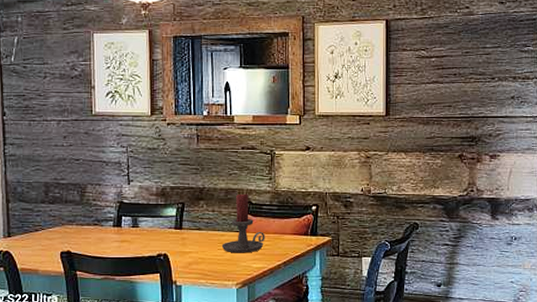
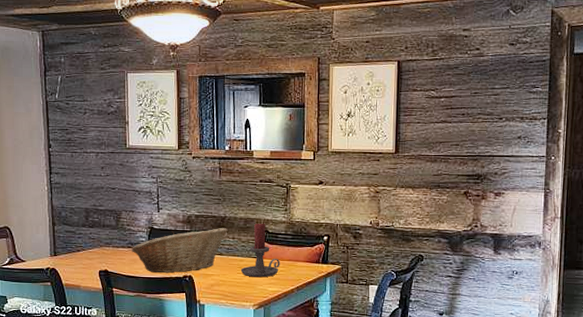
fruit basket: none [98,199,207,253] -> present [131,227,228,274]

